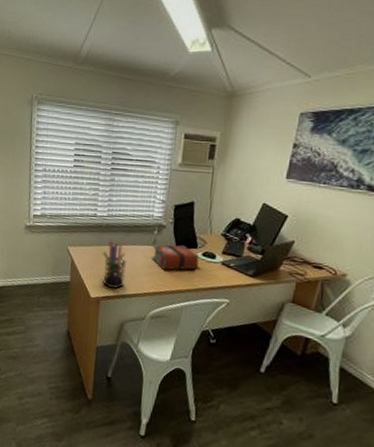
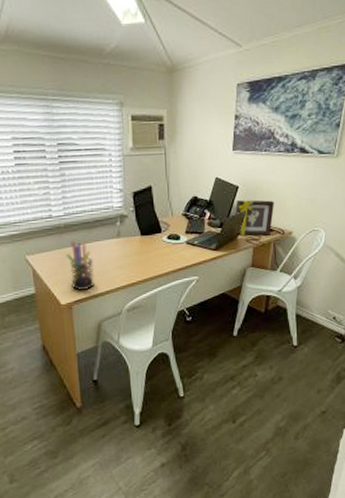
bible: present [151,244,199,270] -> none [117,231,165,260]
picture frame: none [276,230,329,273] -> present [234,200,275,236]

